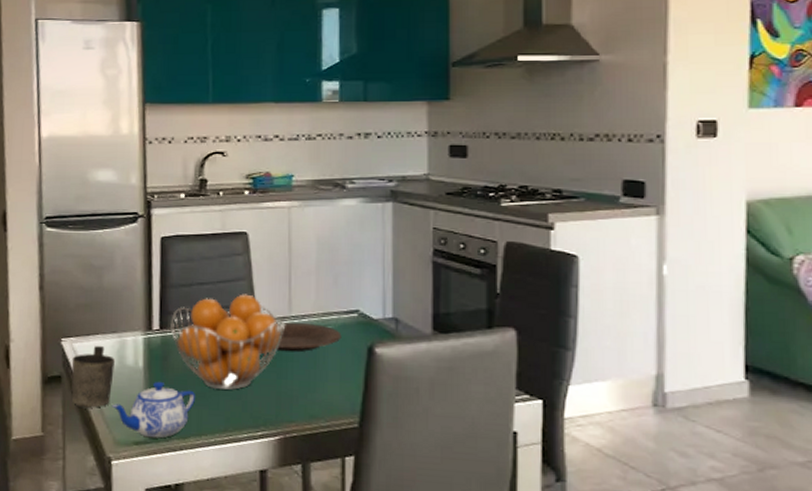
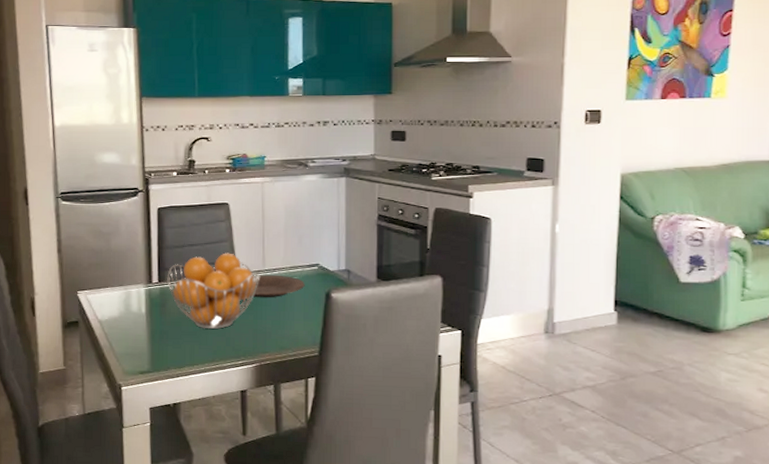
mug: present [71,346,115,409] -> none [86,297,122,347]
teapot: present [111,382,196,438] -> none [120,324,189,368]

